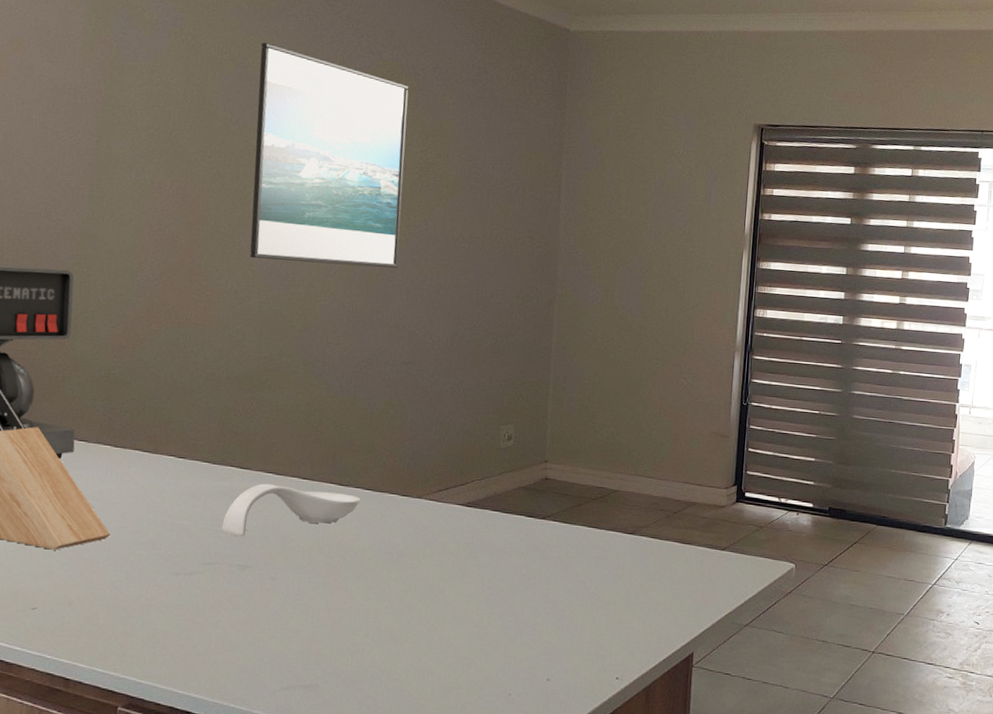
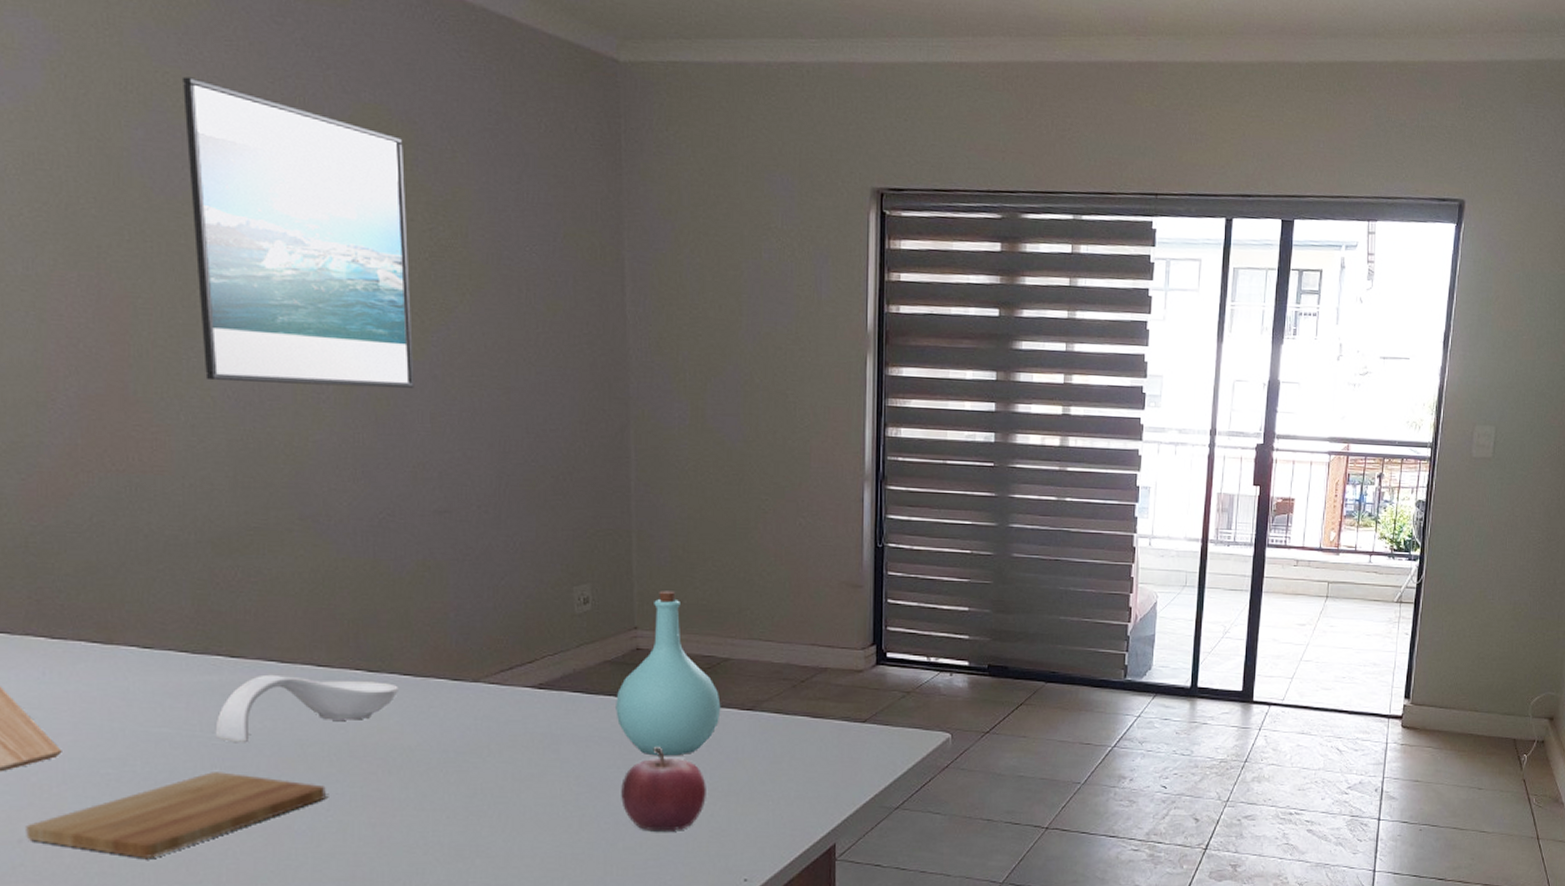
cutting board: none [75,558,297,625] -> present [26,772,326,860]
fruit: none [522,560,592,632] -> present [621,747,706,831]
bottle: none [524,432,608,569] -> present [616,590,721,756]

